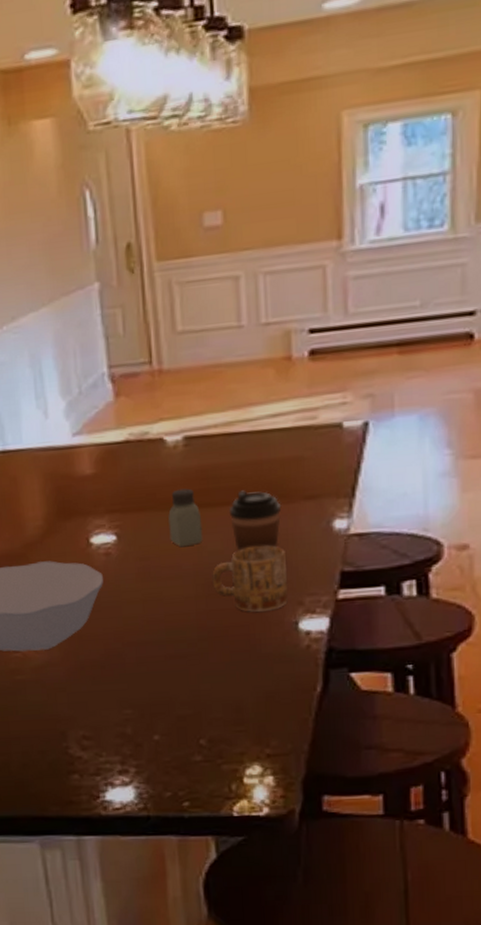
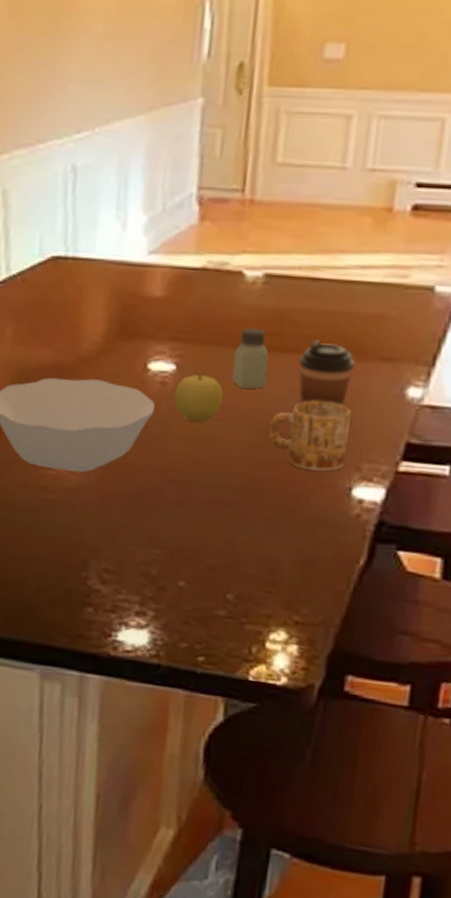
fruit: none [119,537,165,585] -> present [174,371,223,422]

